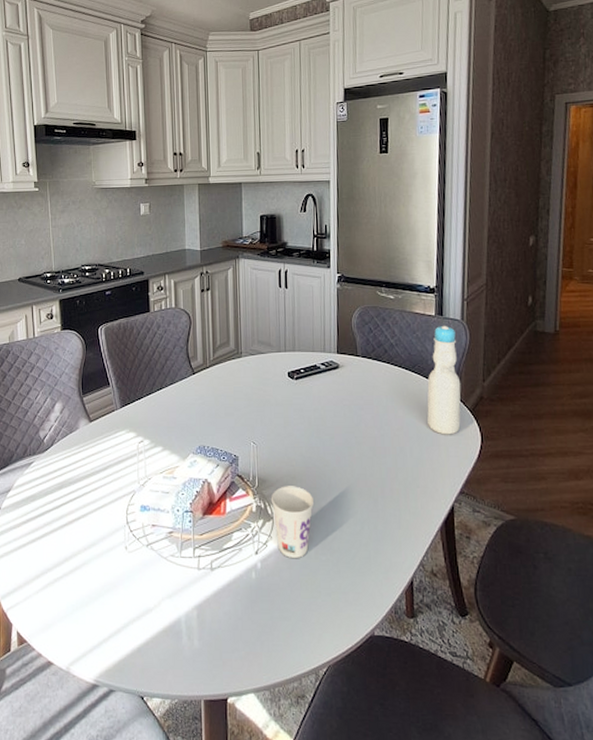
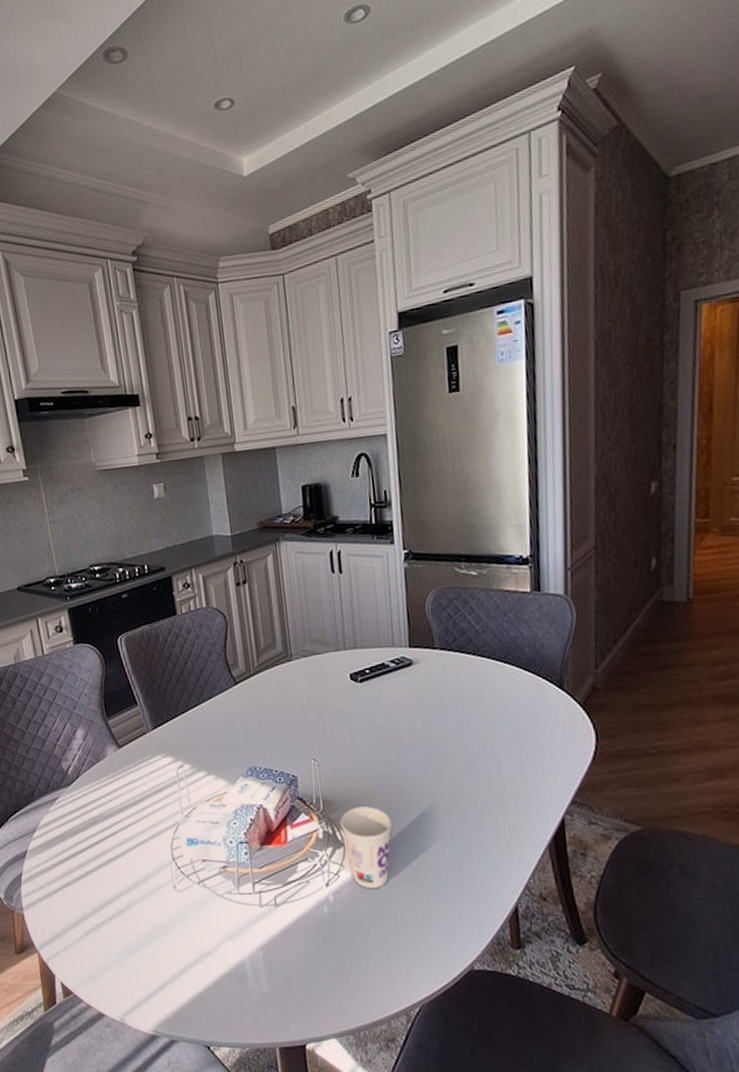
bottle: present [427,326,461,435] -> none [524,603,569,736]

